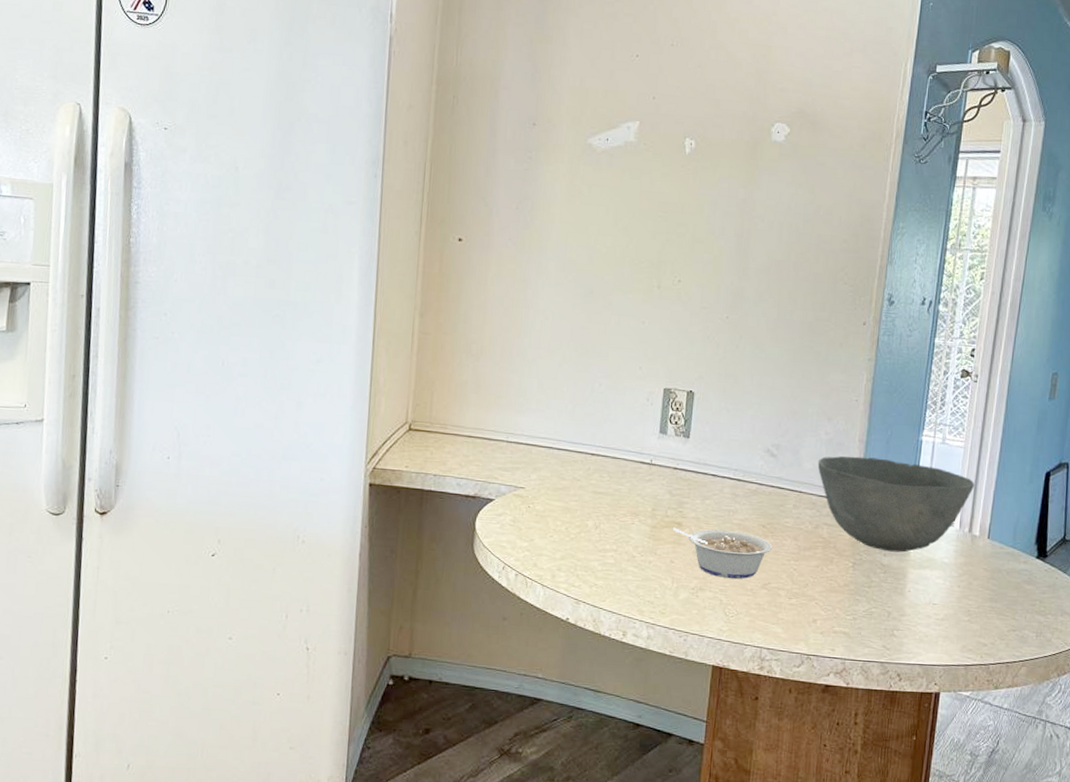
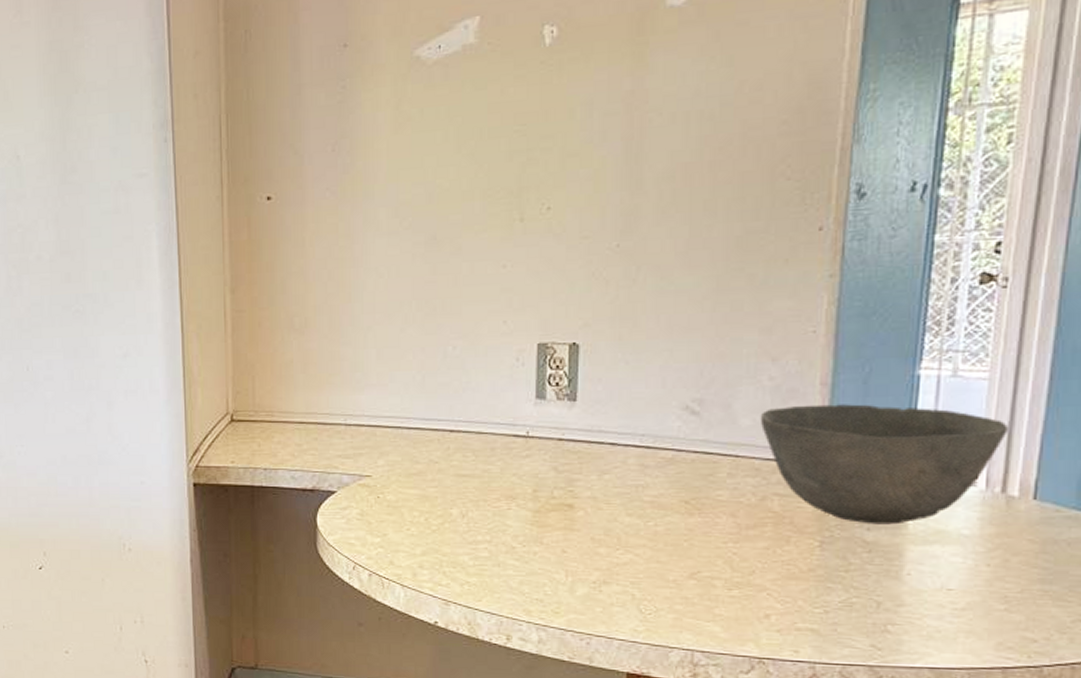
legume: present [673,527,772,579] -> none [563,510,700,569]

